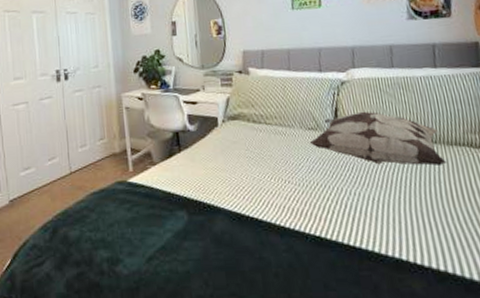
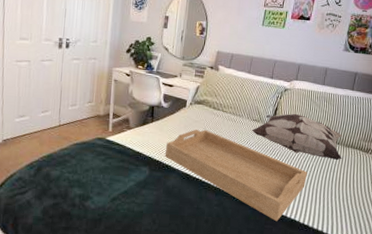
serving tray: none [203,151,403,265] -> present [165,129,307,222]

